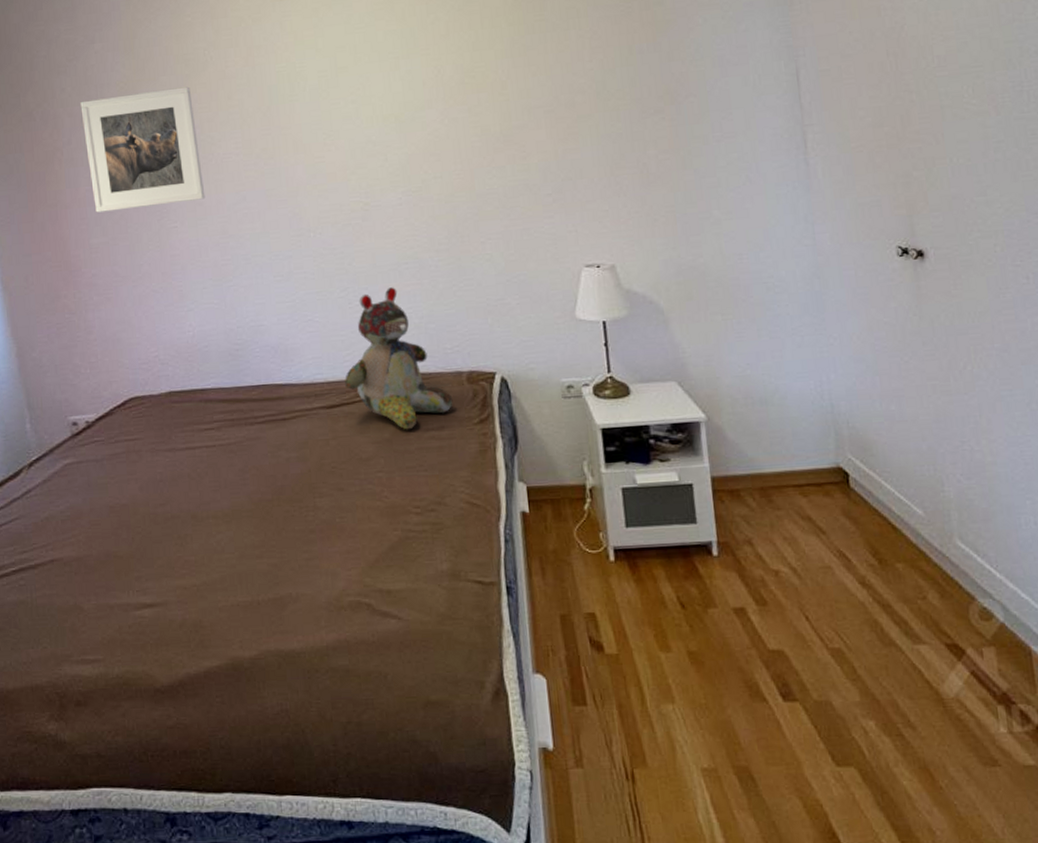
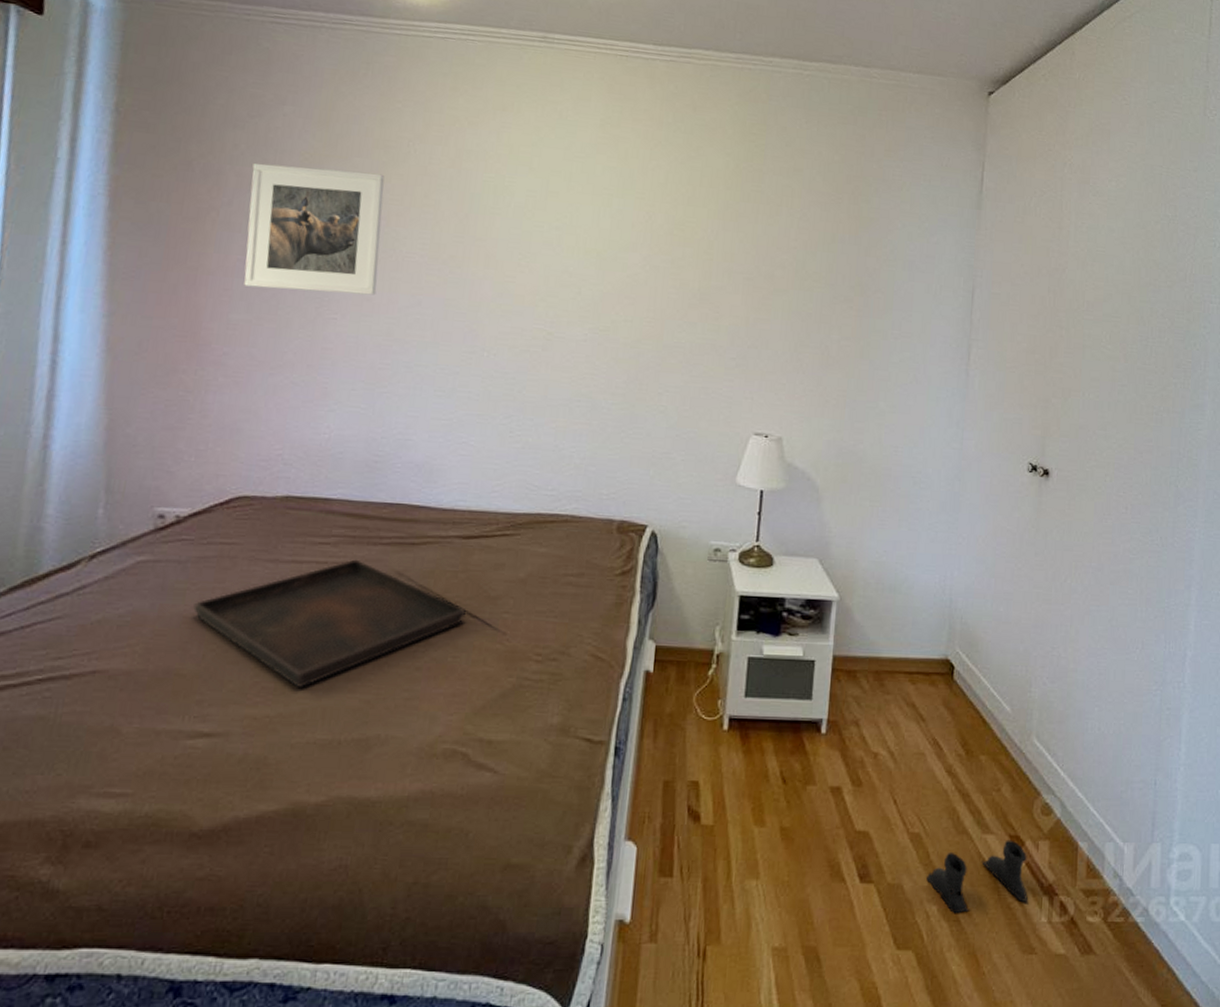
serving tray: none [116,440,343,558] -> present [193,559,466,687]
stuffed bear: present [345,287,453,430] -> none [488,422,599,573]
boots: none [857,648,980,729] -> present [926,839,1028,914]

